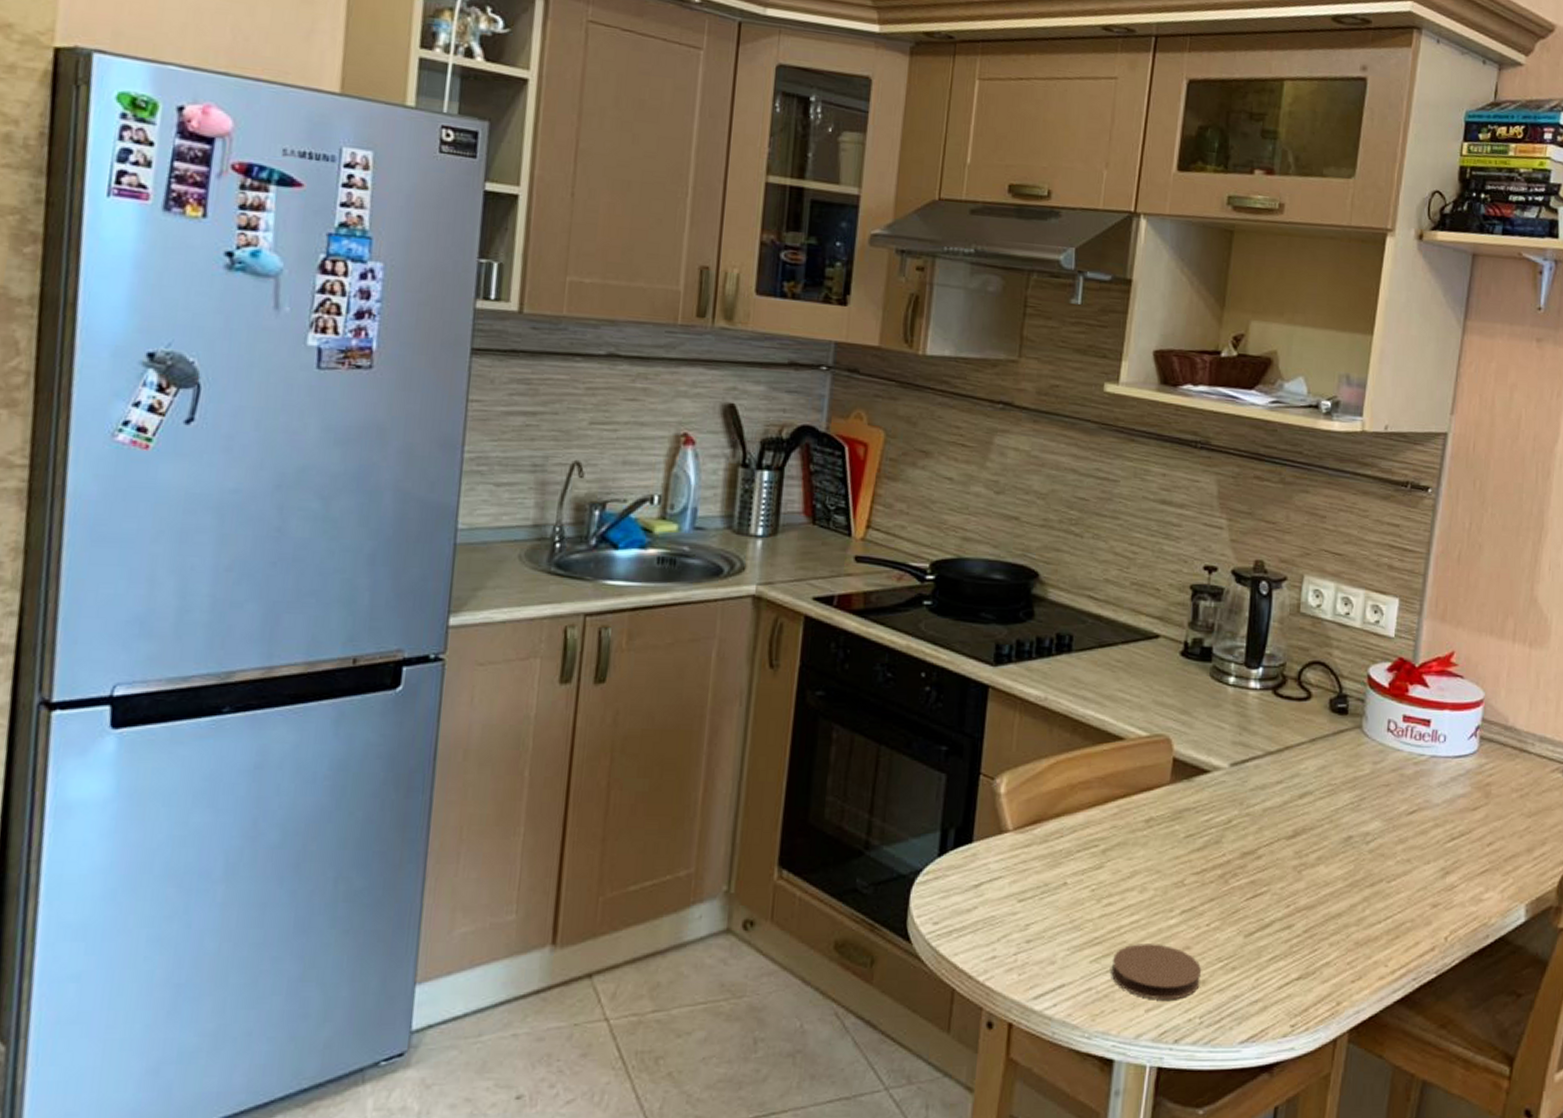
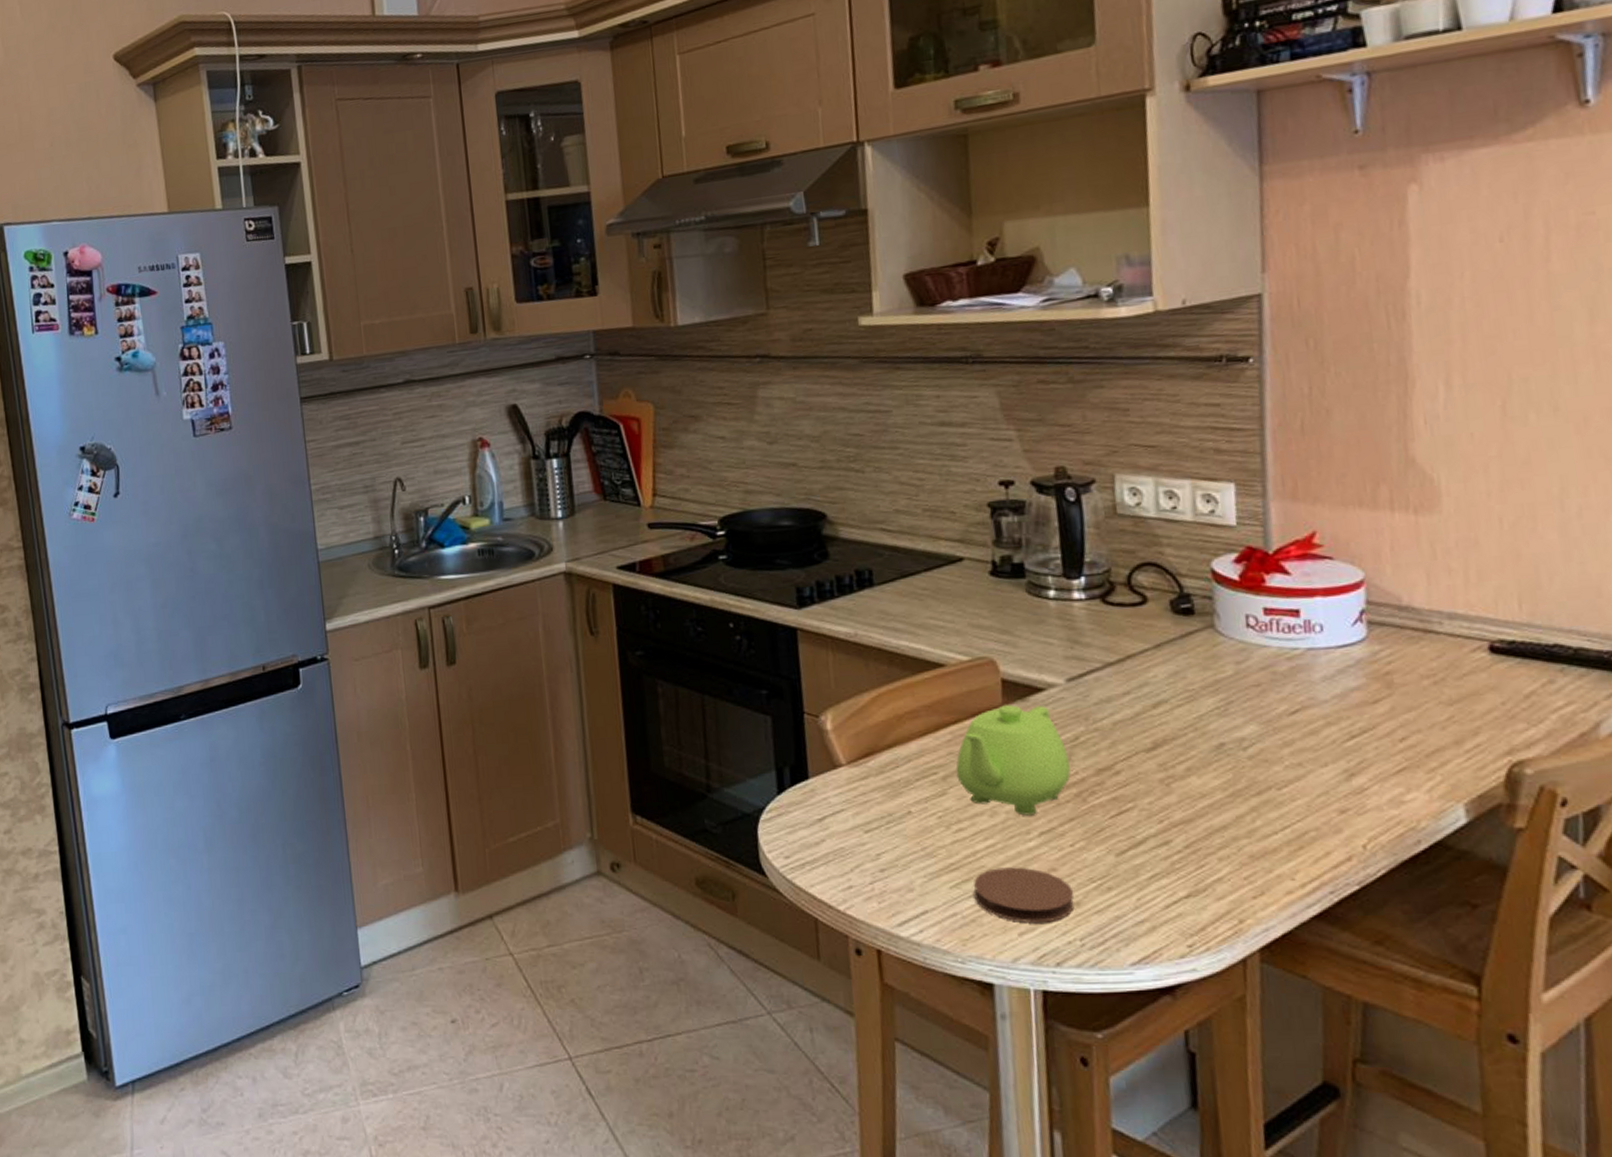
teapot: none [1116,783,1220,894] -> present [956,705,1071,816]

